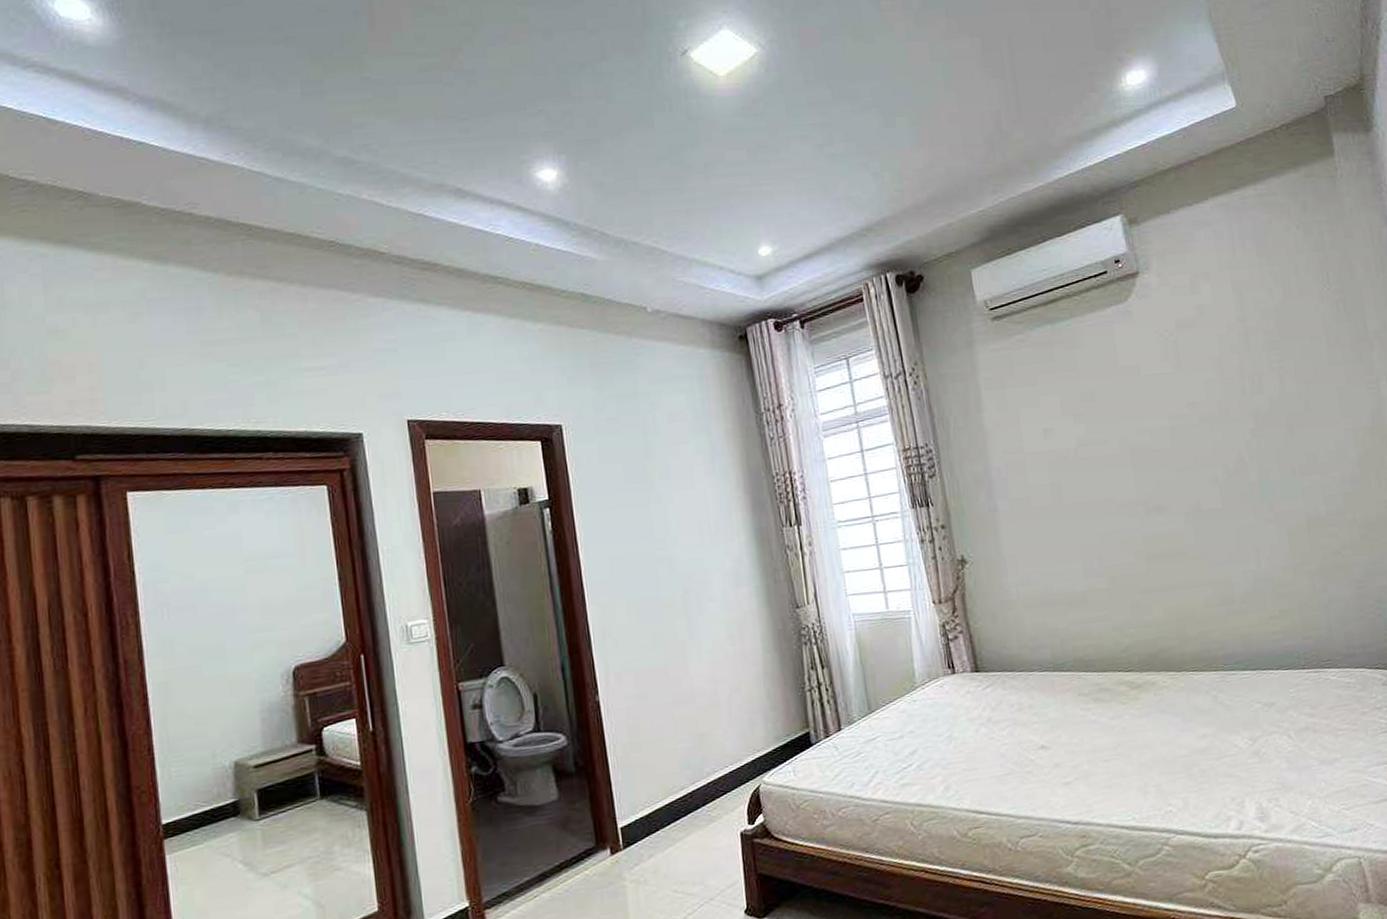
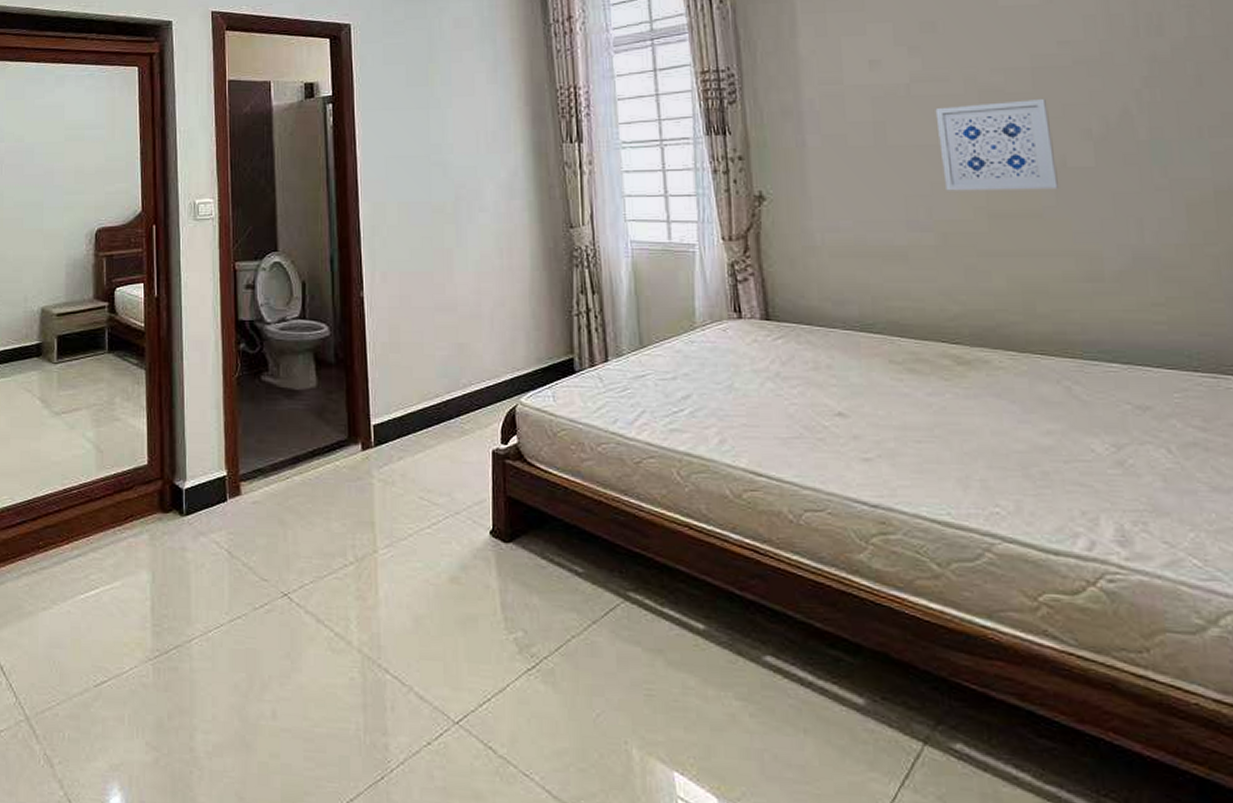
wall art: none [1098,453,1196,540] -> present [935,99,1058,191]

